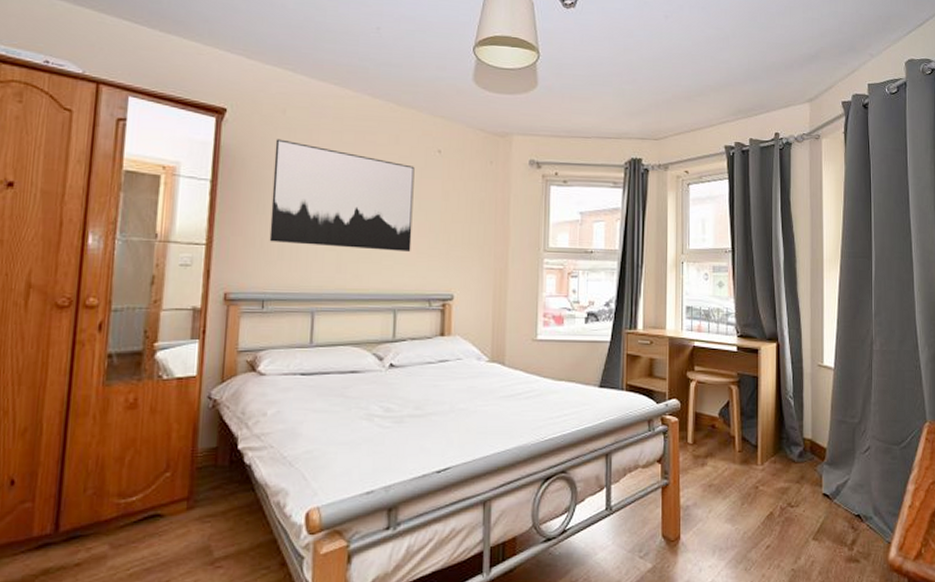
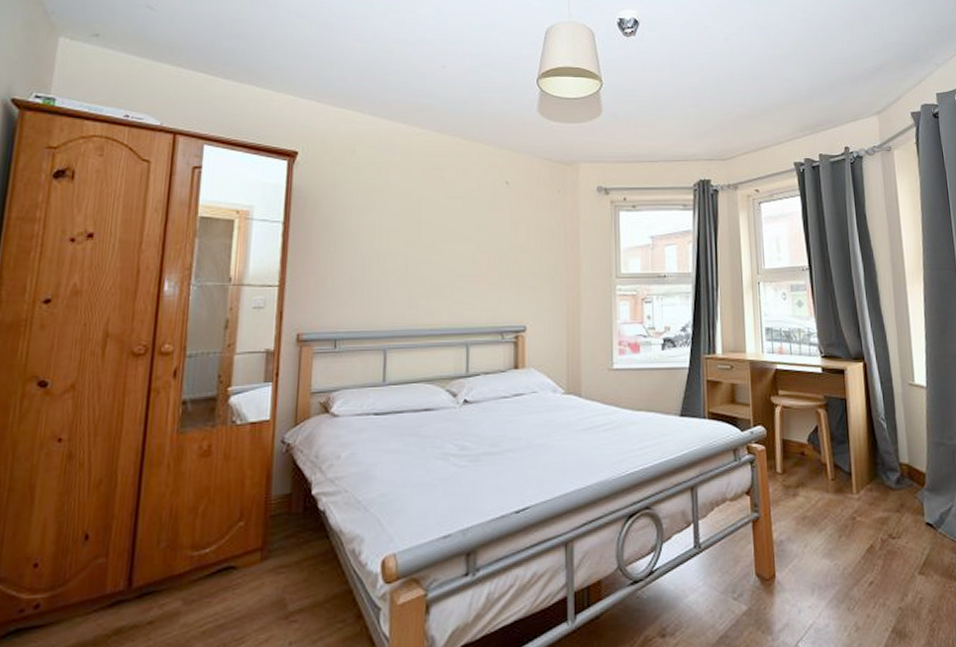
wall art: present [269,139,415,253] -> none [341,179,483,285]

